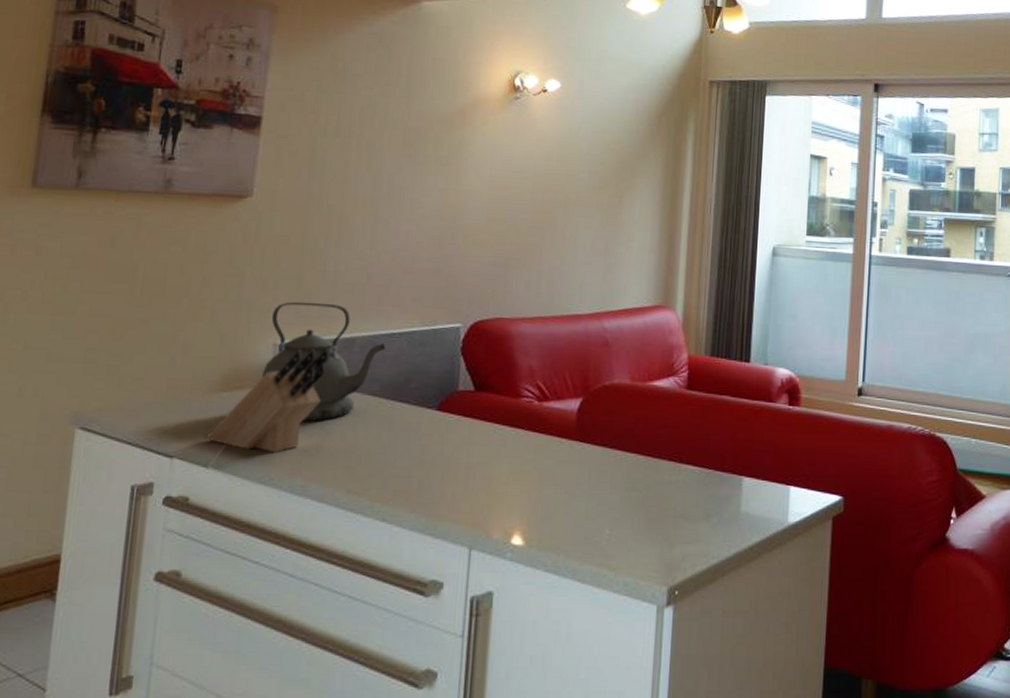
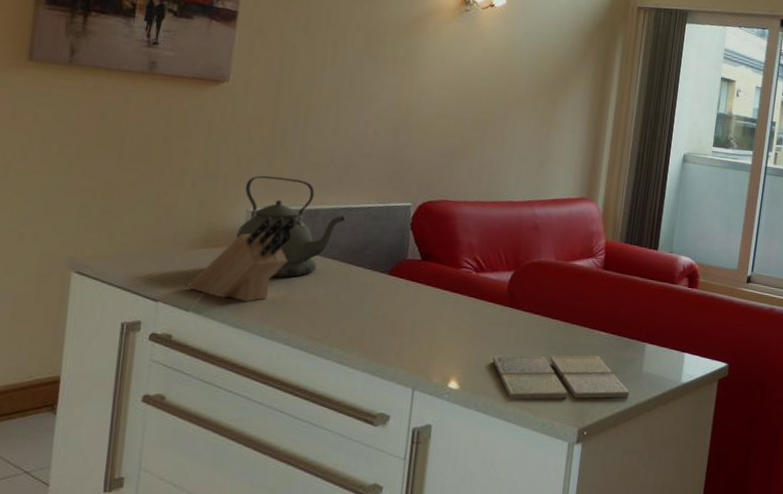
drink coaster: none [562,495,726,554] -> present [492,355,629,400]

